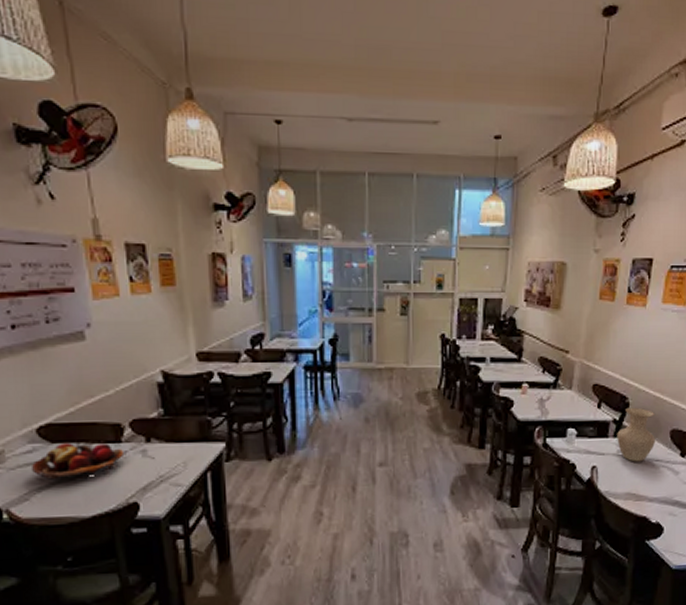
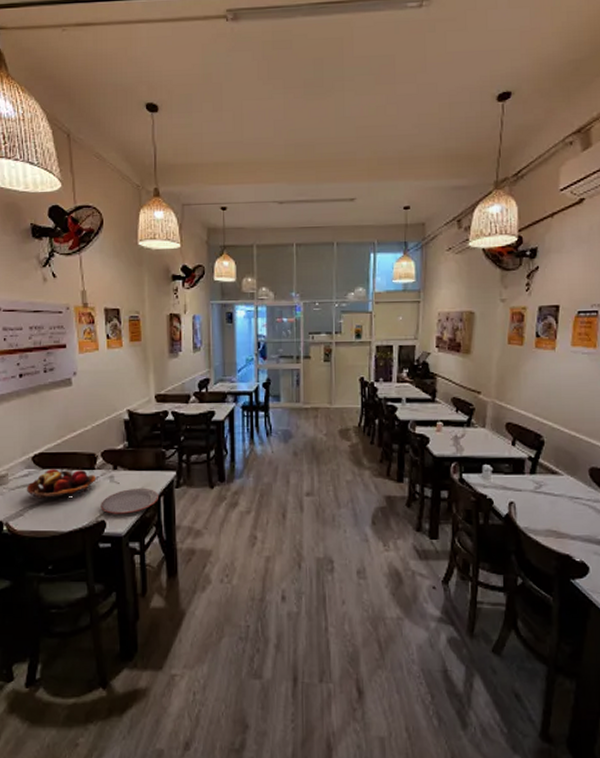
plate: none [131,462,206,494] -> present [101,488,160,514]
vase: present [617,407,656,462] -> none [533,445,575,499]

